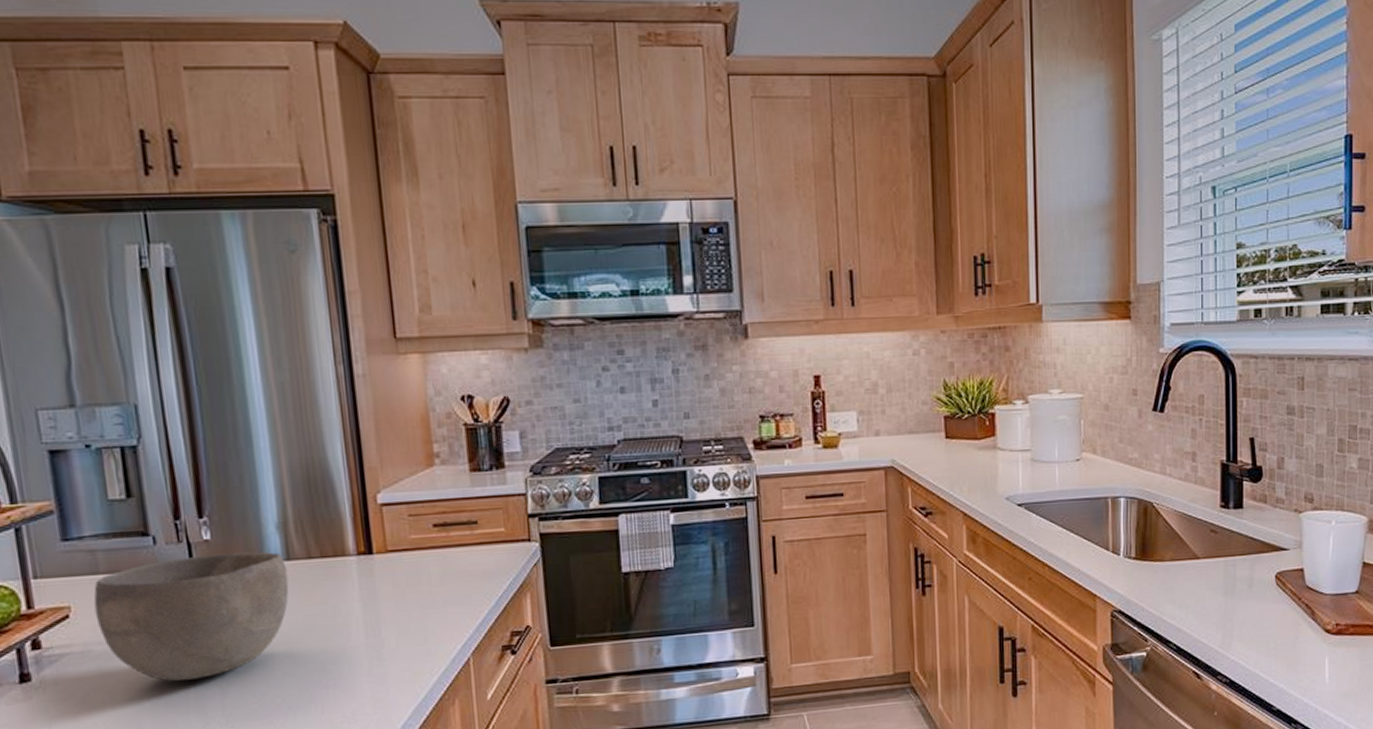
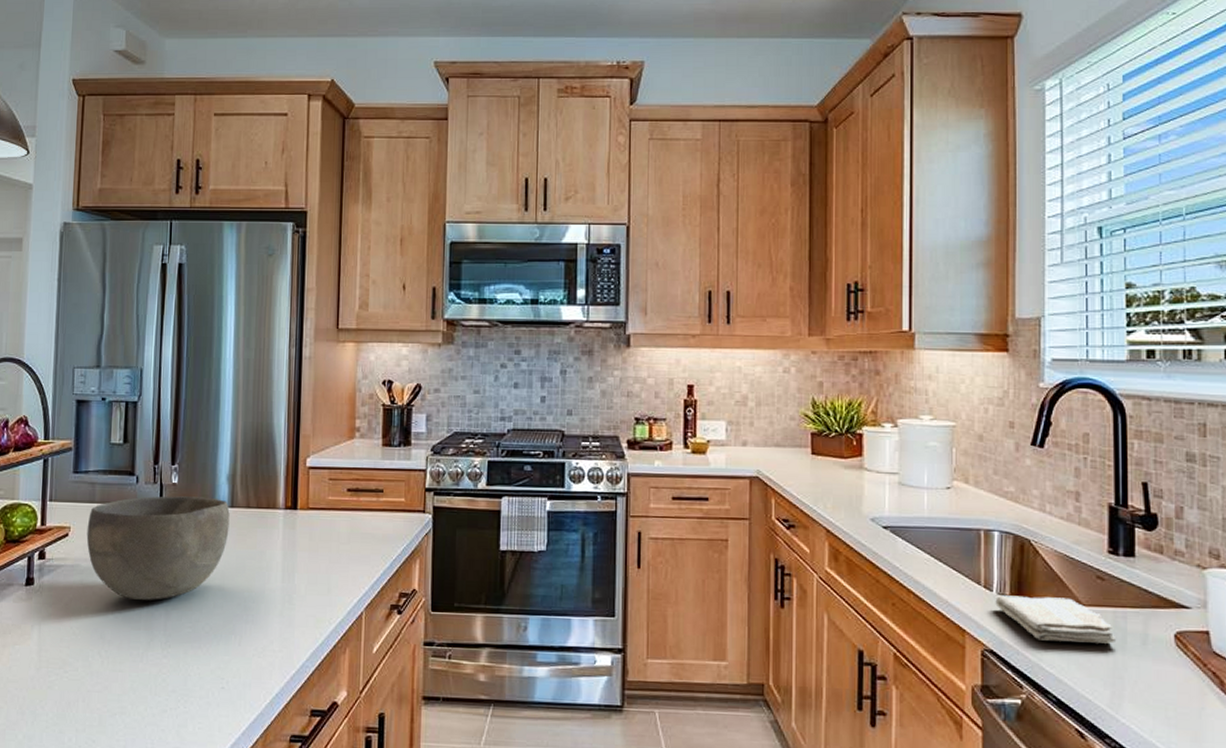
washcloth: none [1122,553,1227,596] -> present [995,595,1117,644]

